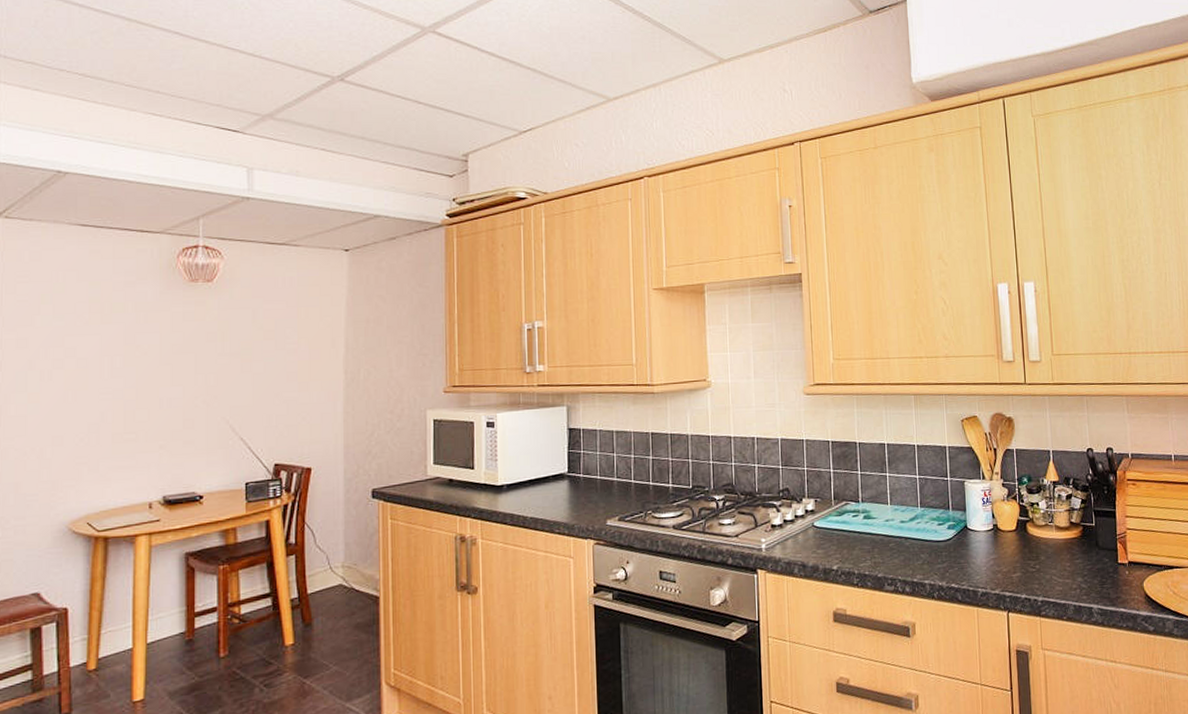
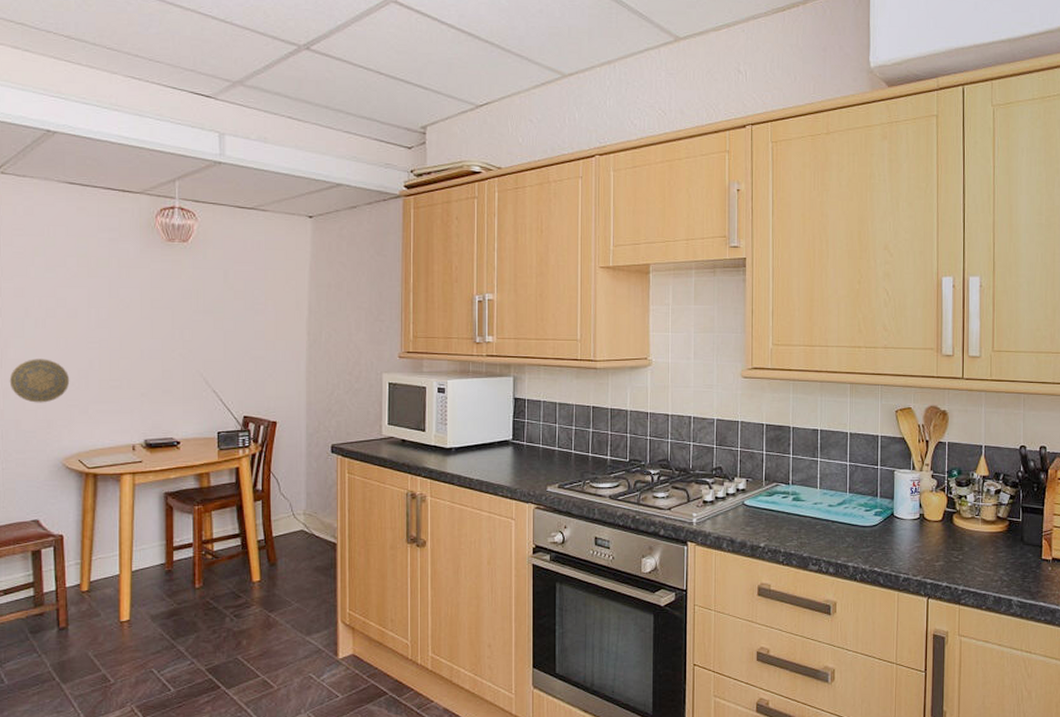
decorative plate: none [9,414,79,463] -> present [9,359,70,403]

